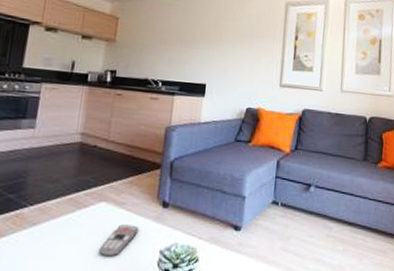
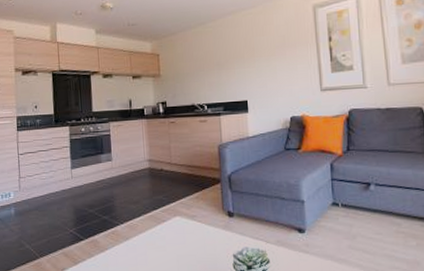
remote control: present [98,224,139,257] -> none [181,234,212,262]

